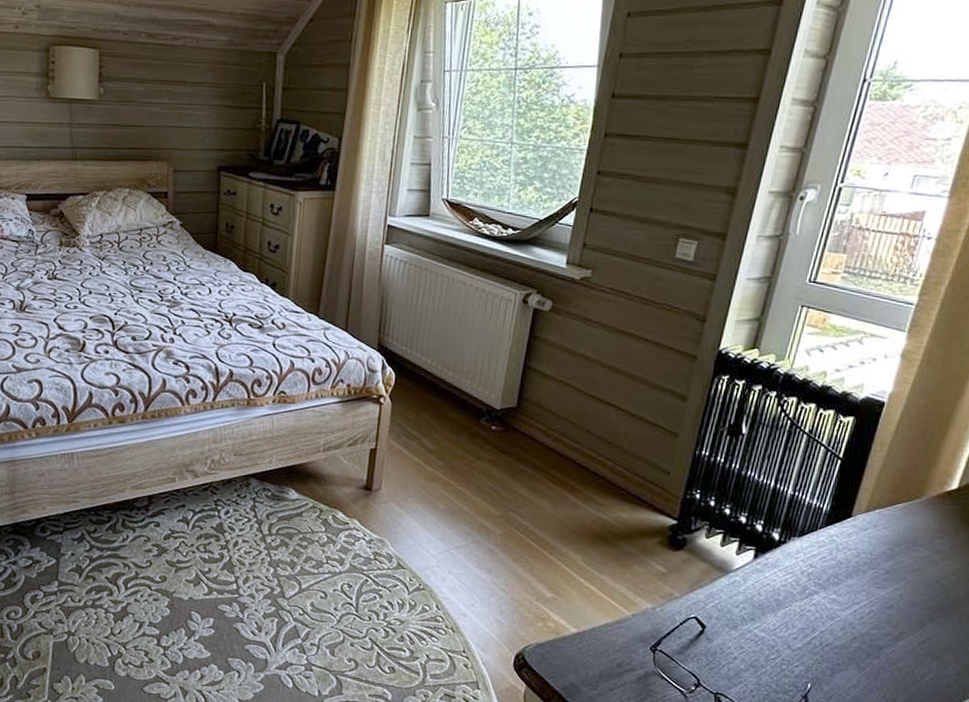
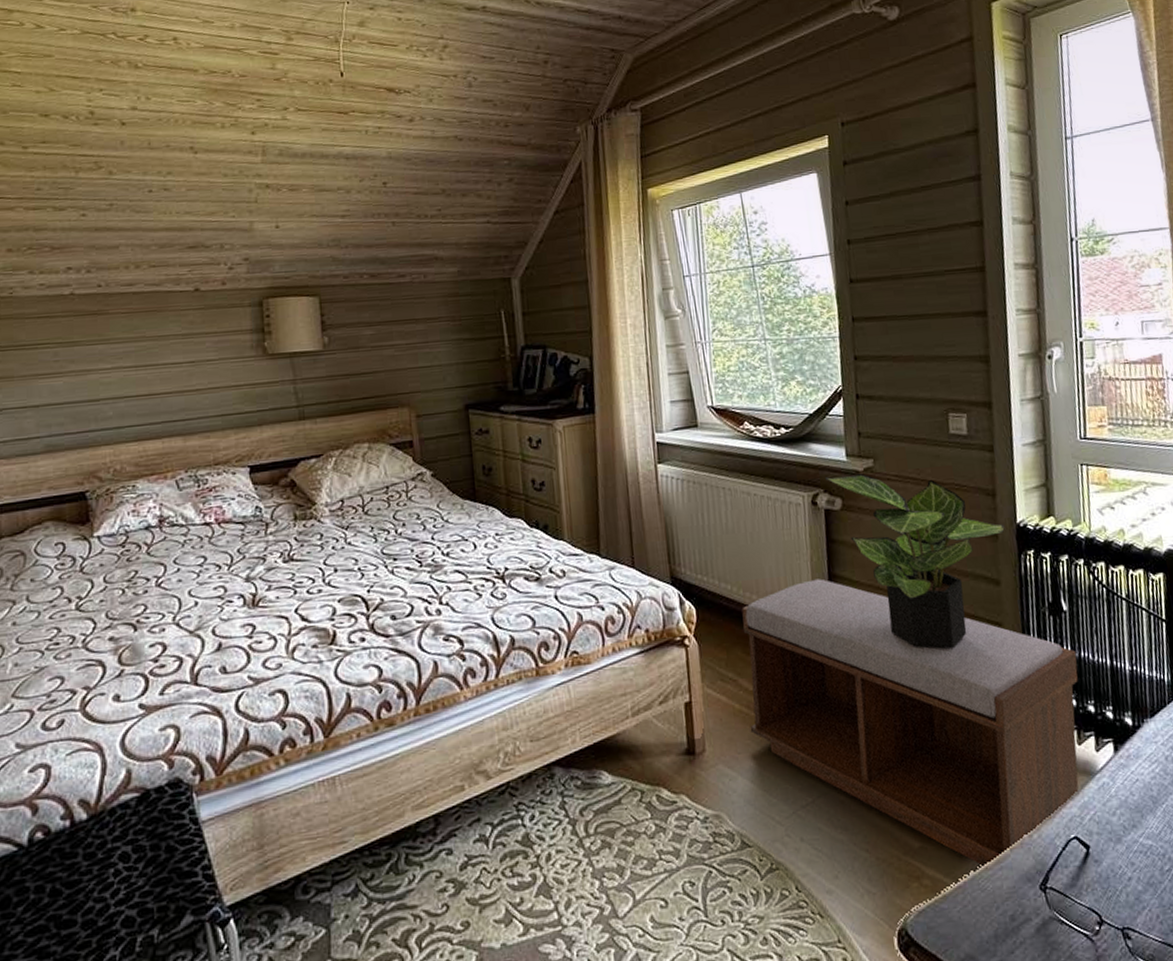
bench: none [423,367,744,625] -> present [742,579,1079,869]
potted plant: none [541,280,706,447] -> present [825,474,1005,649]

